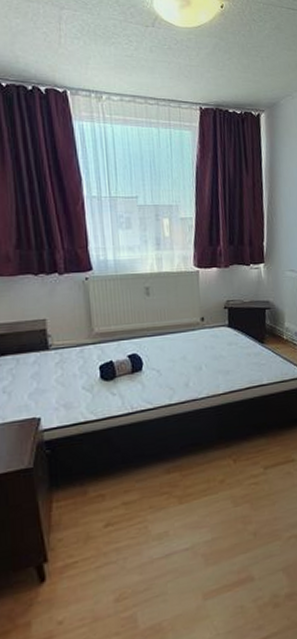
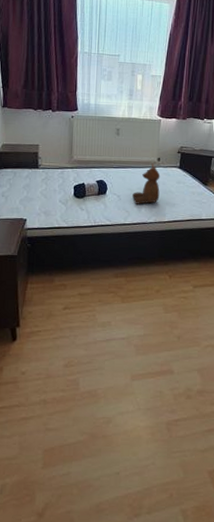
teddy bear: none [174,324,209,378] -> present [131,163,160,204]

